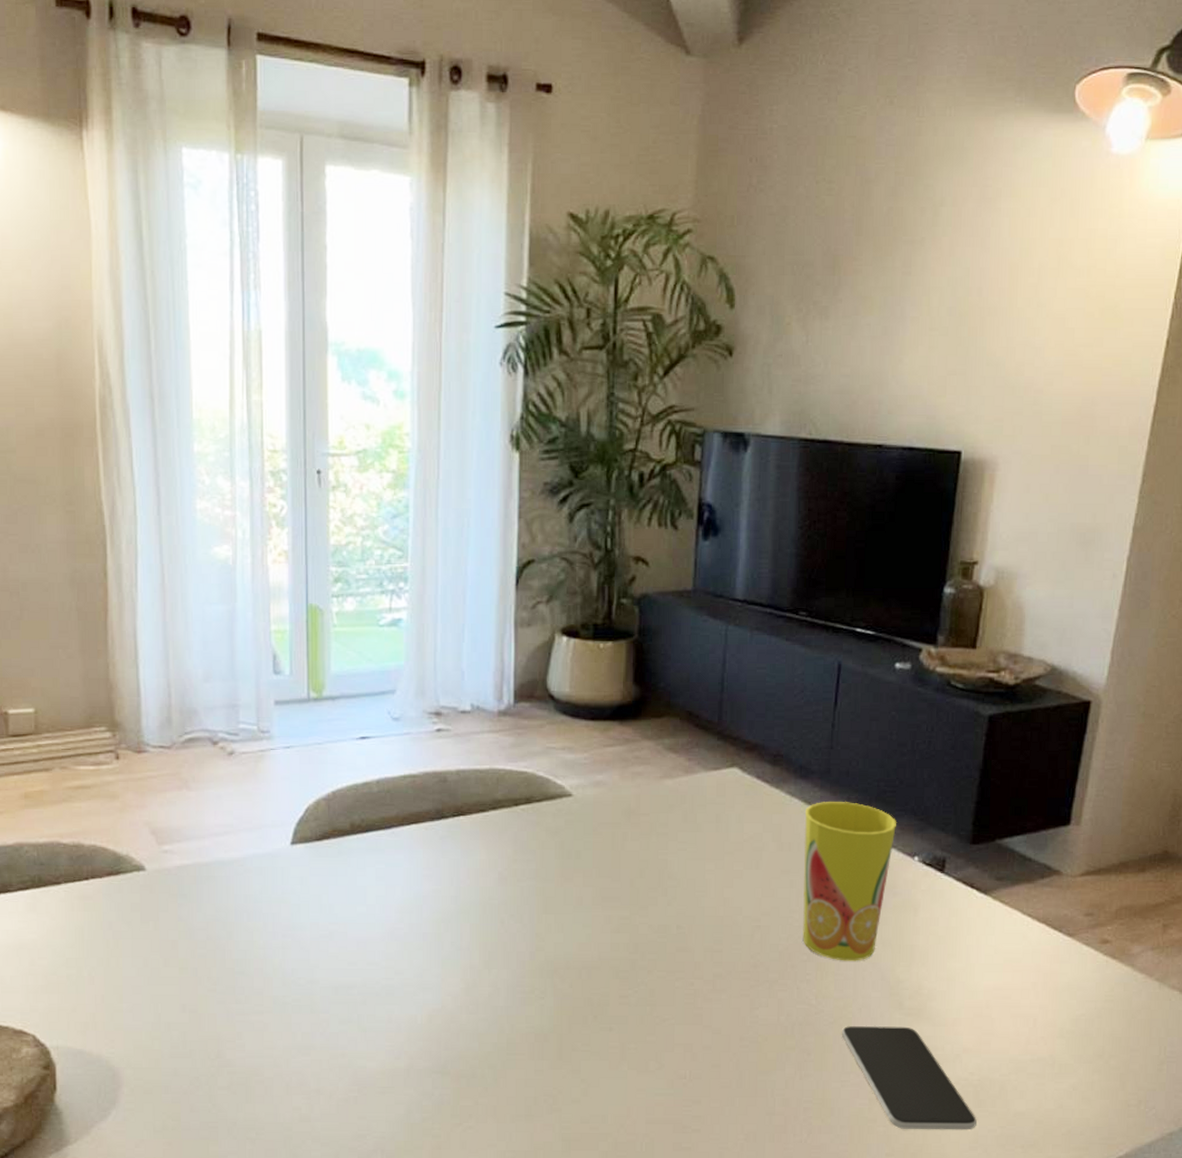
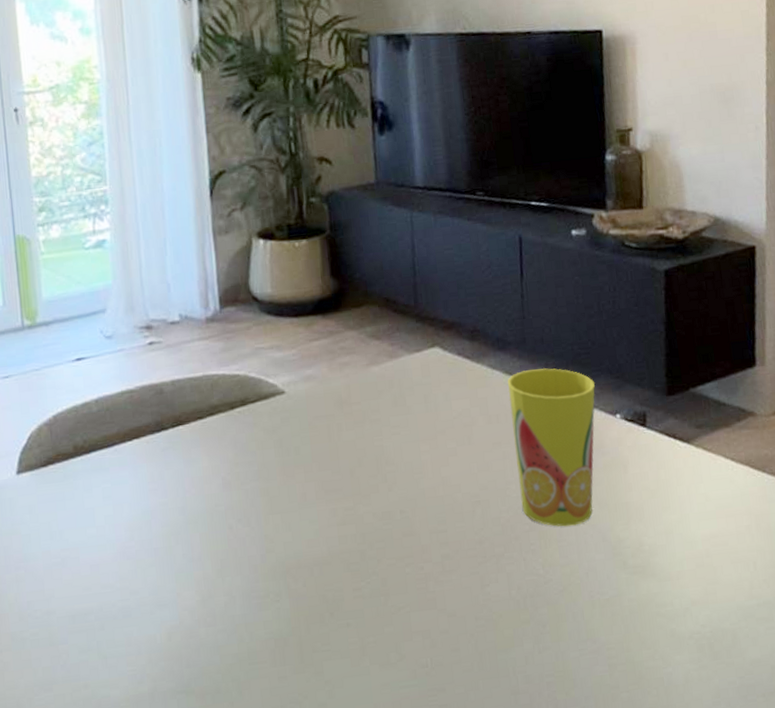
smartphone: present [842,1025,977,1130] -> none [573,585,716,692]

